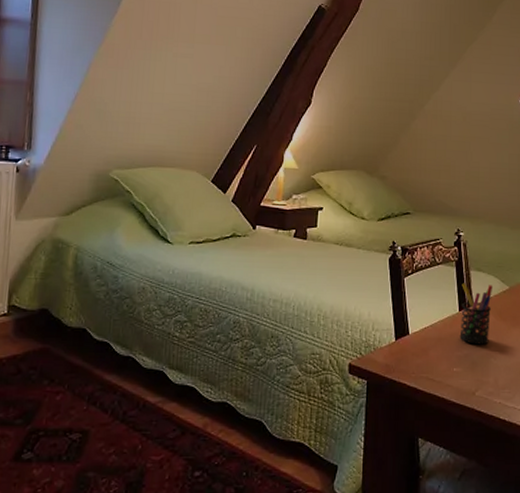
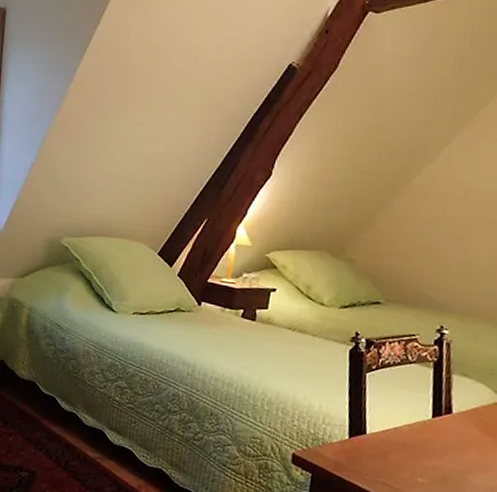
pen holder: present [459,283,492,345] -> none [429,387,480,459]

